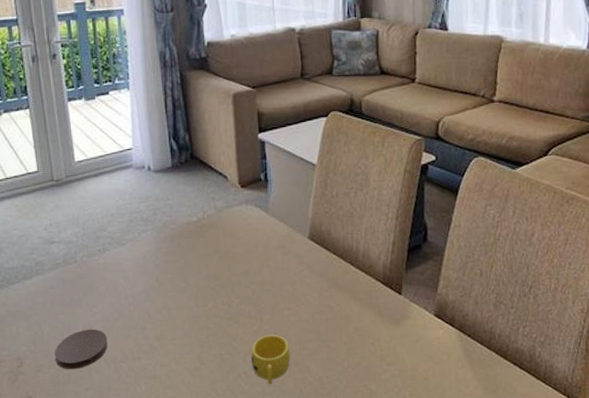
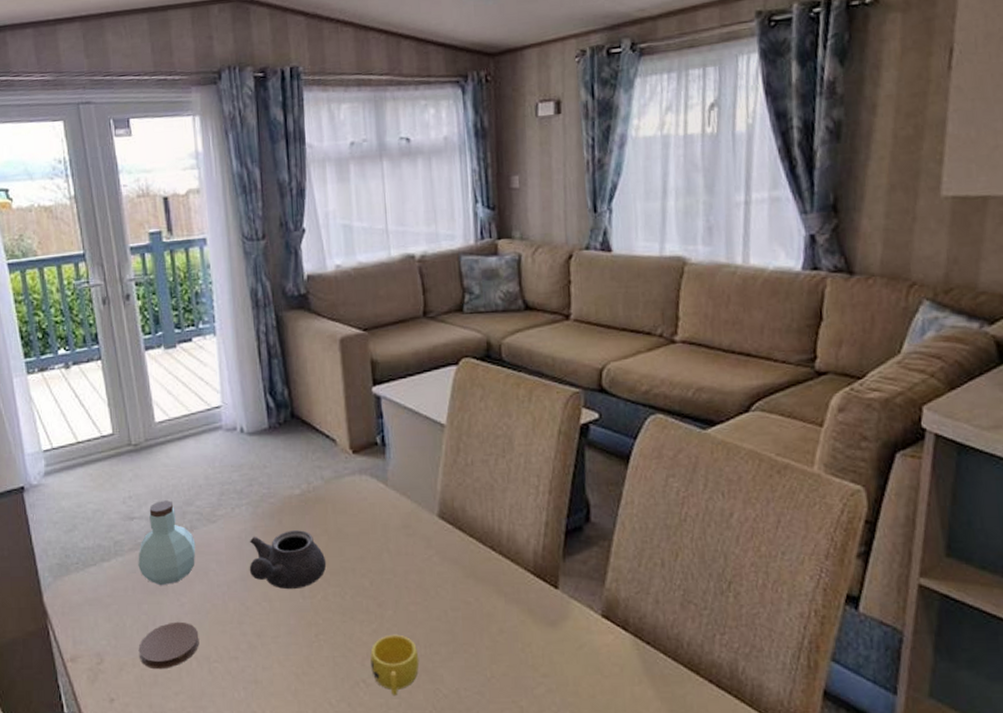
jar: none [56,227,107,299] -> present [138,500,196,586]
teapot: none [152,251,217,300] -> present [249,530,327,590]

